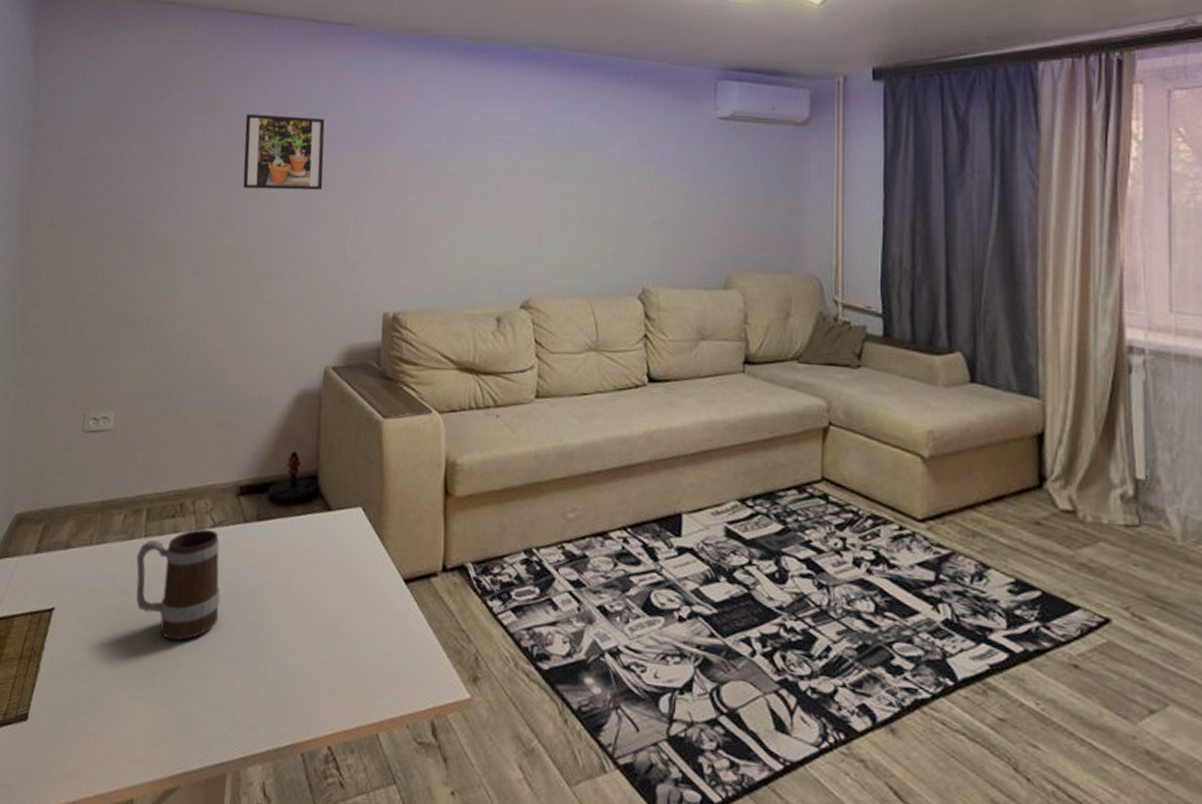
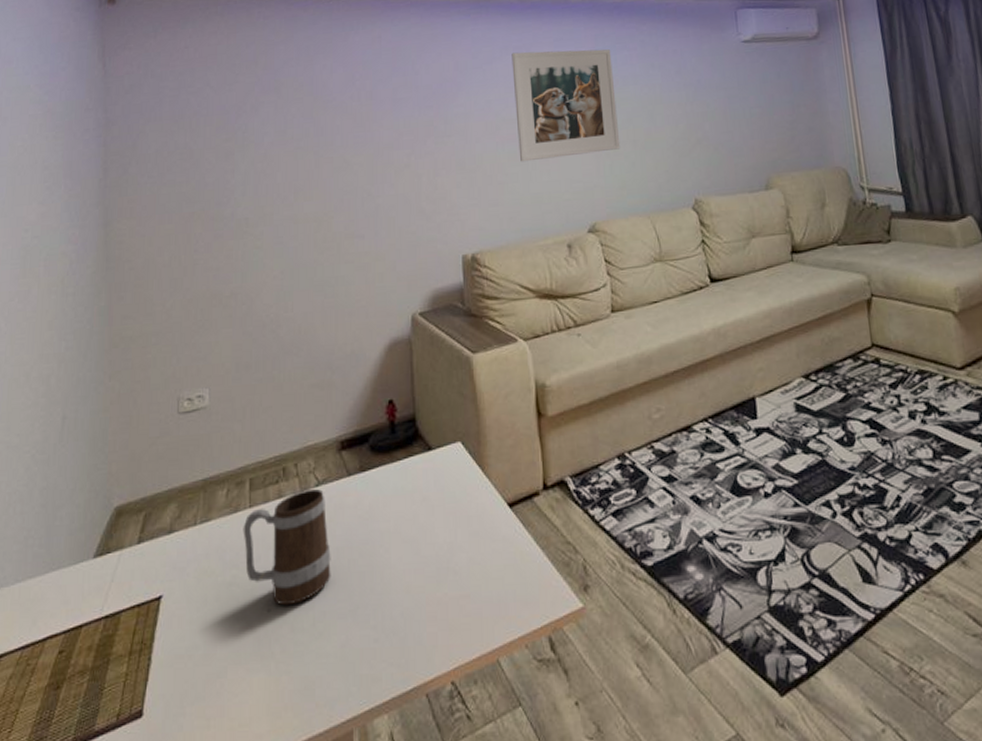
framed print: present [243,114,325,191] -> none [314,85,394,158]
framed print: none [455,99,569,222] -> present [511,49,621,162]

